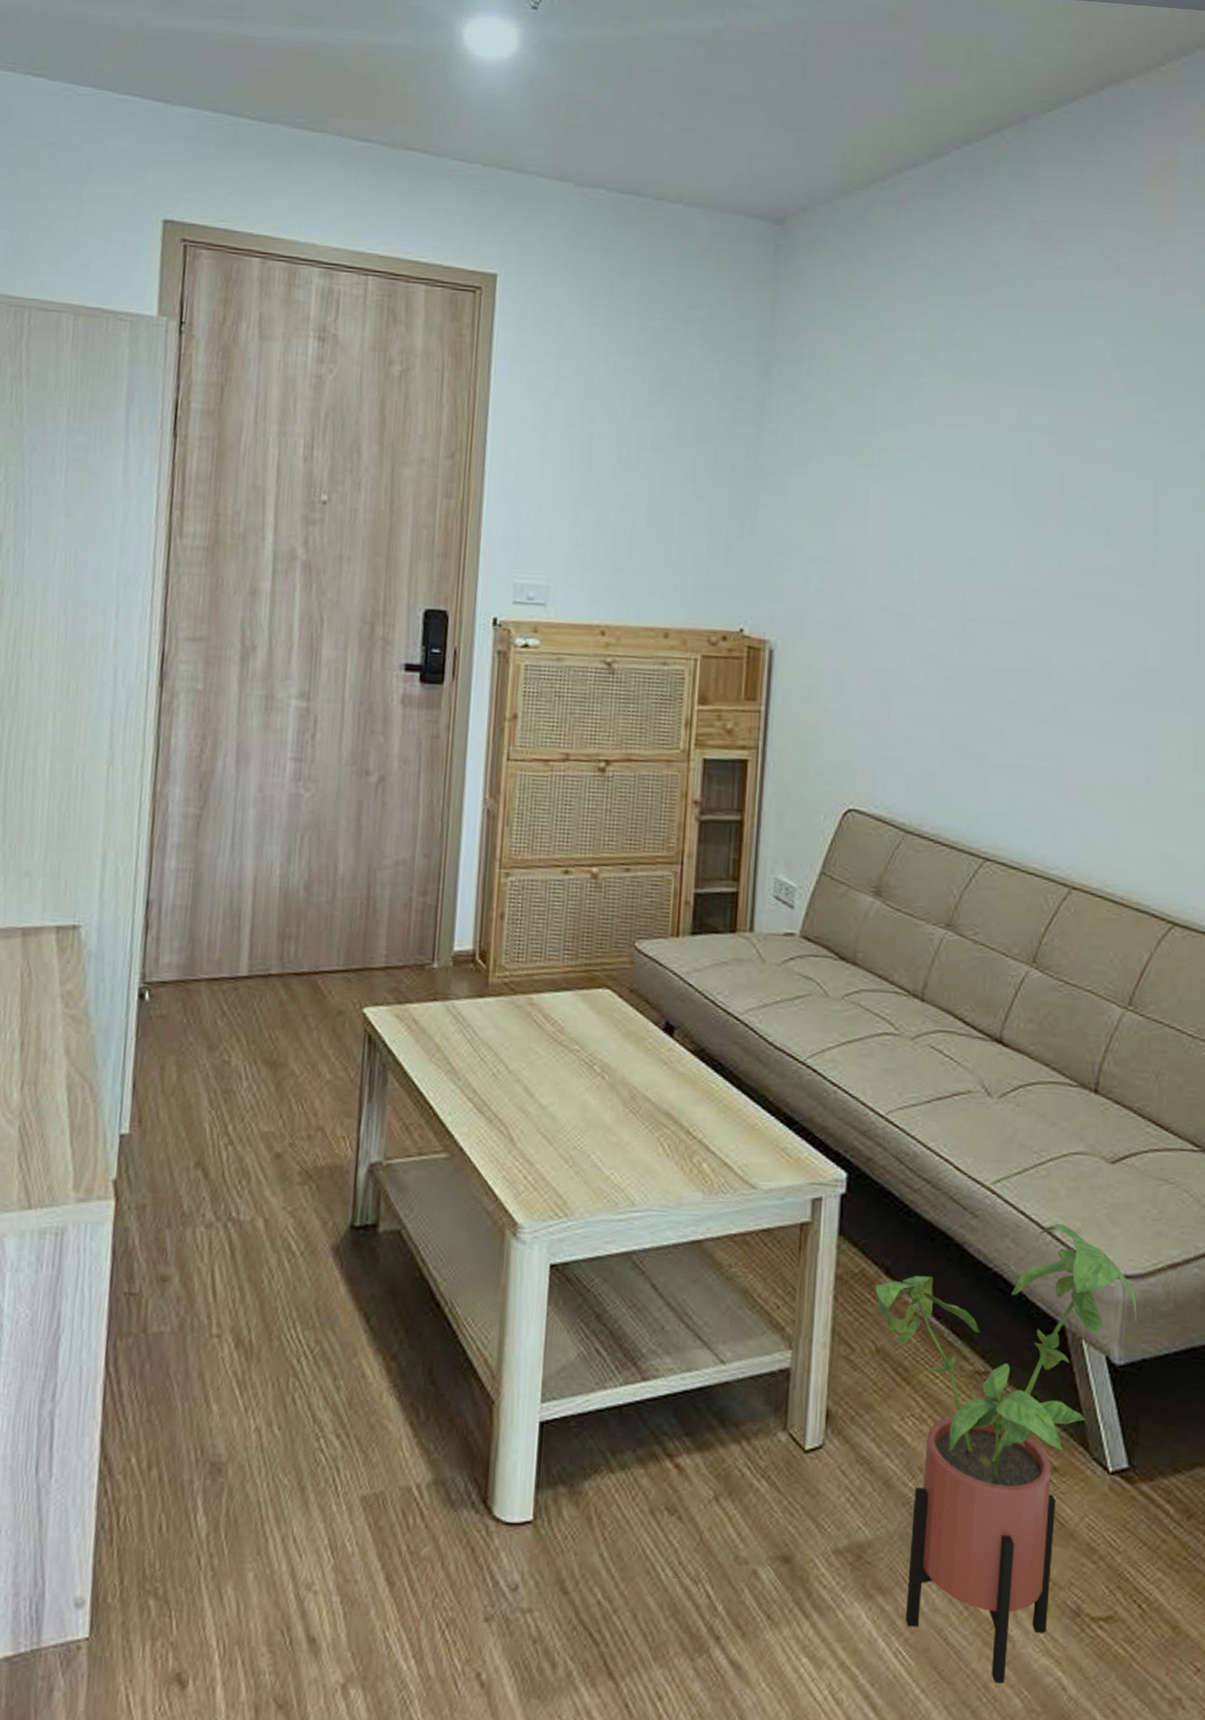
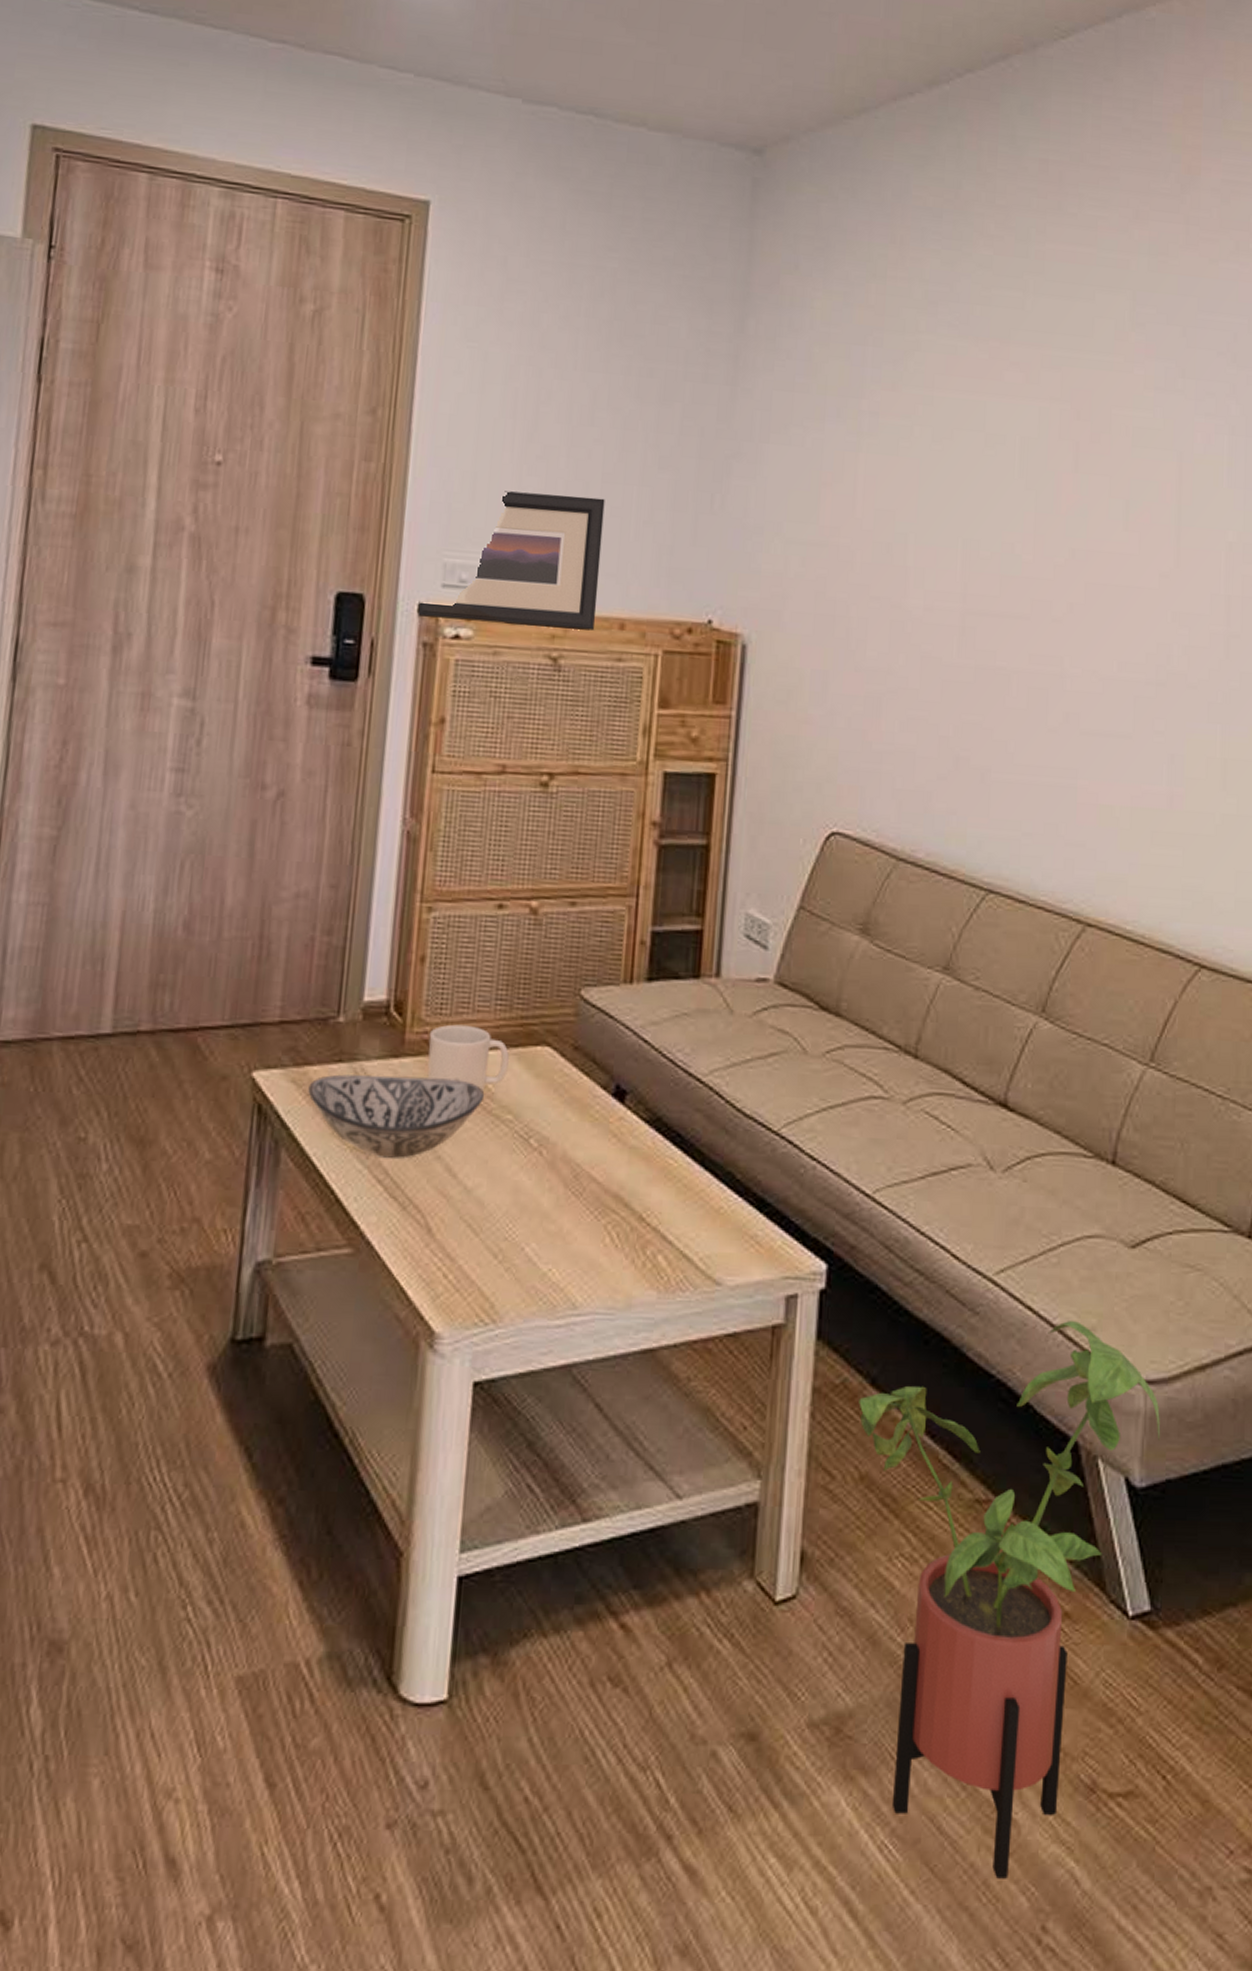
decorative bowl: none [409,1011,556,1080] -> present [308,1074,485,1158]
picture frame: none [493,521,650,639] -> present [417,491,605,631]
mug: none [507,970,576,1026] -> present [427,1024,510,1092]

